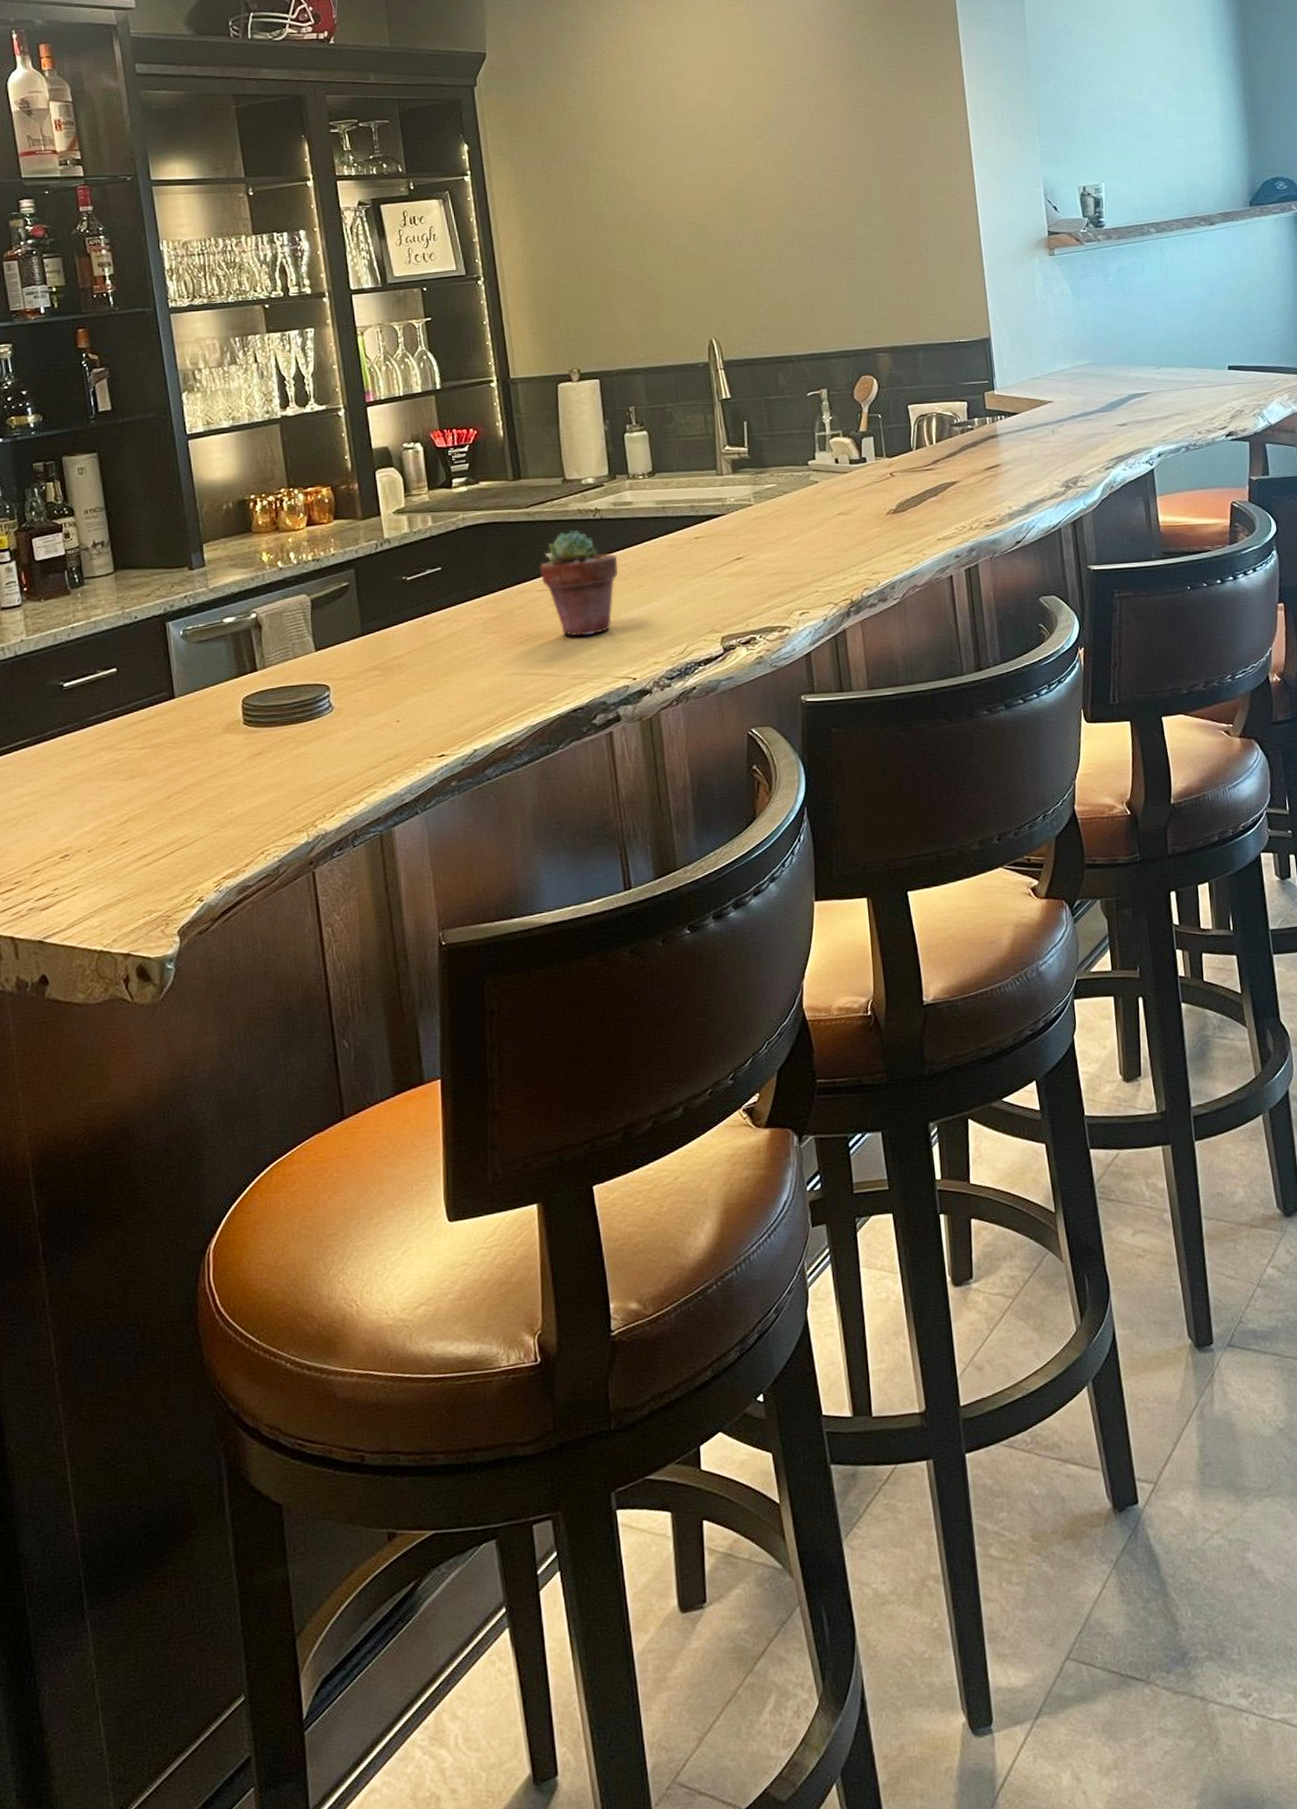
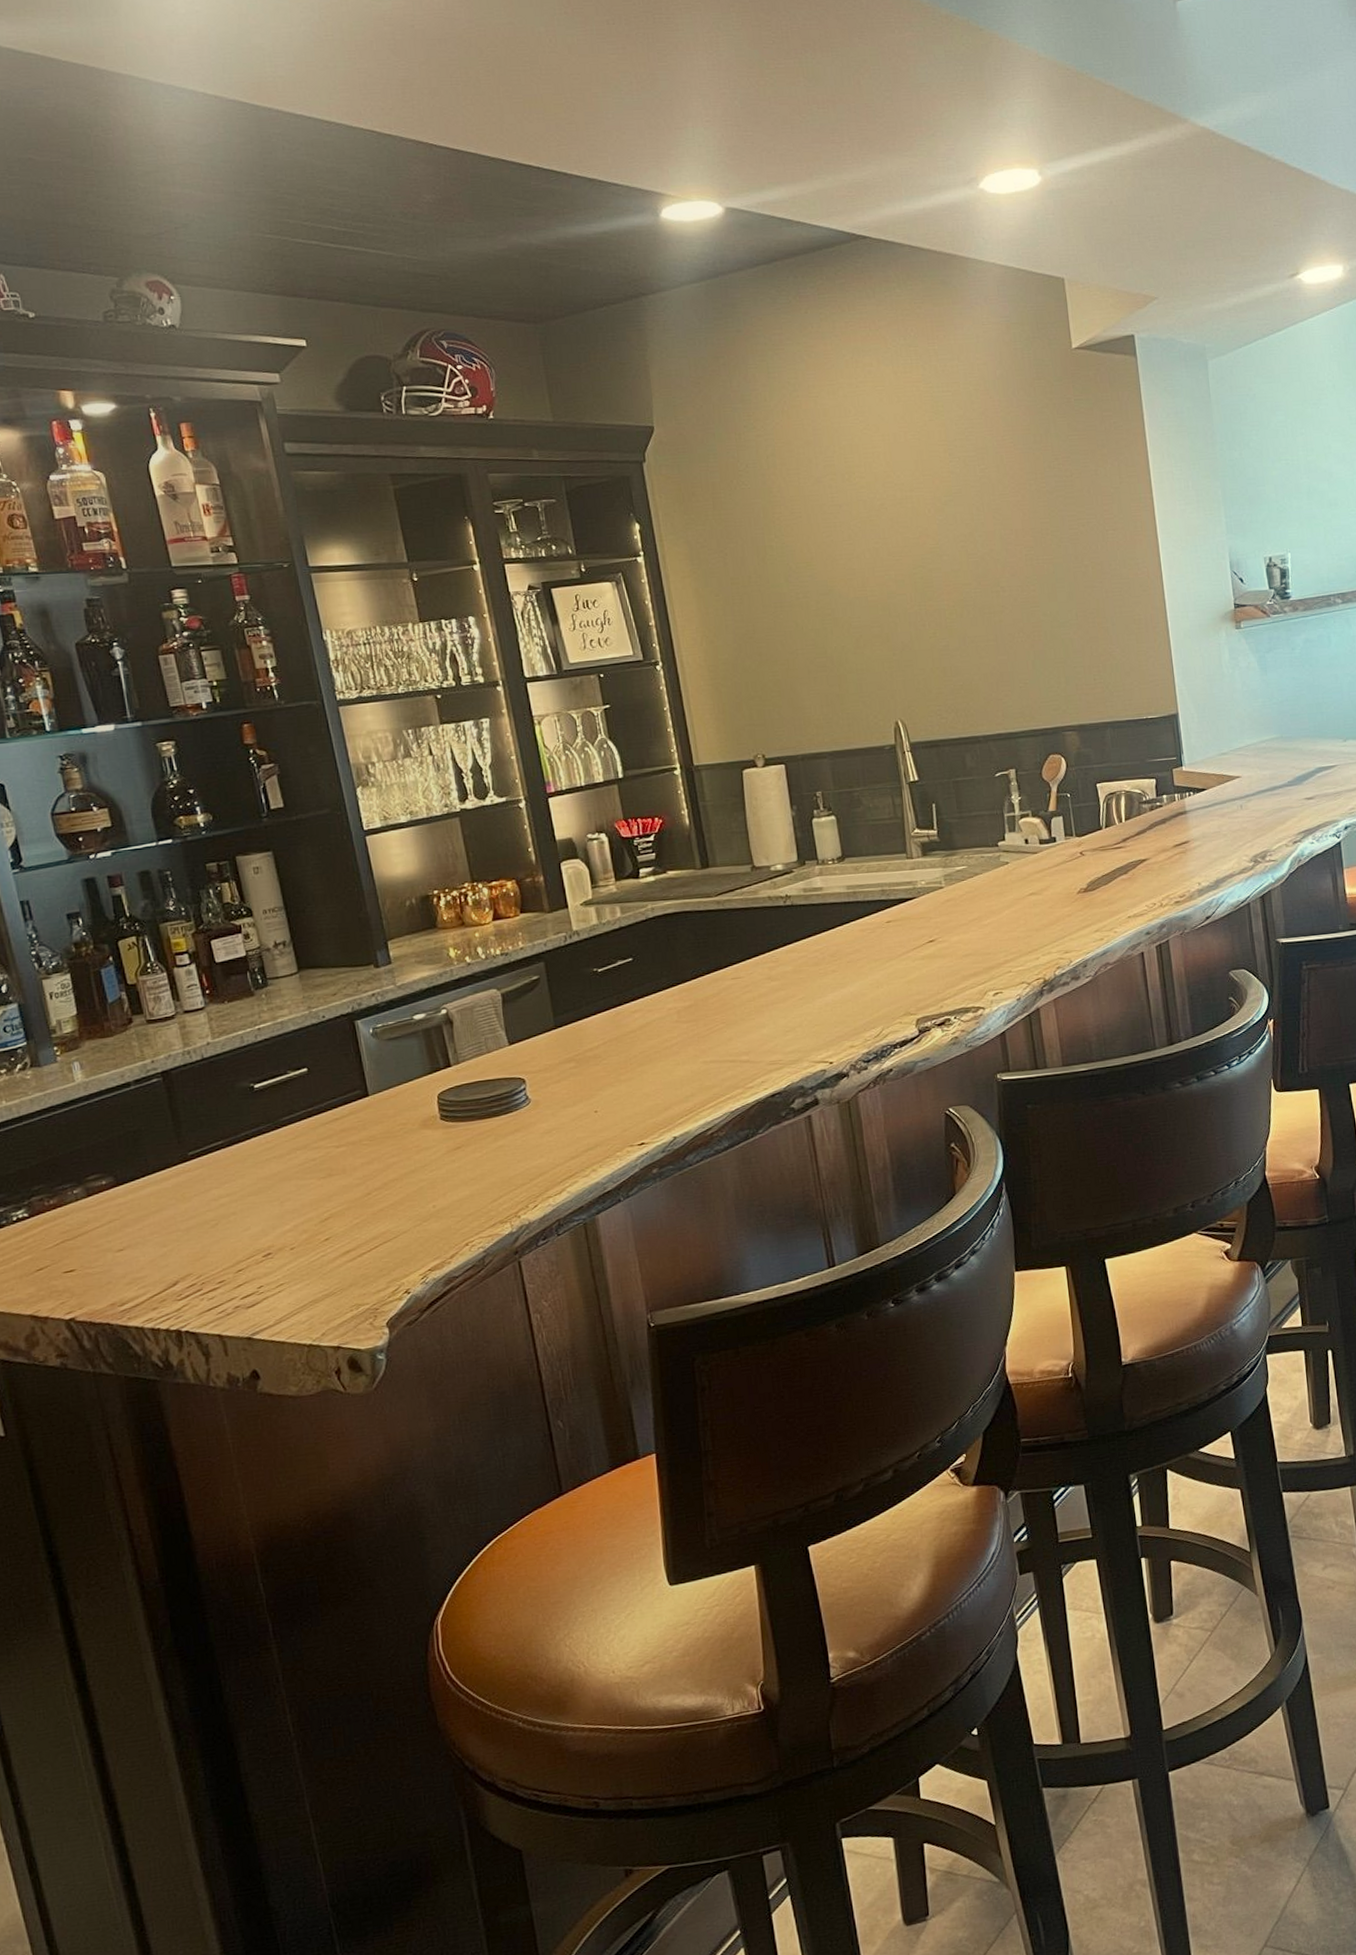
potted succulent: present [540,530,618,637] -> none [732,917,811,1023]

